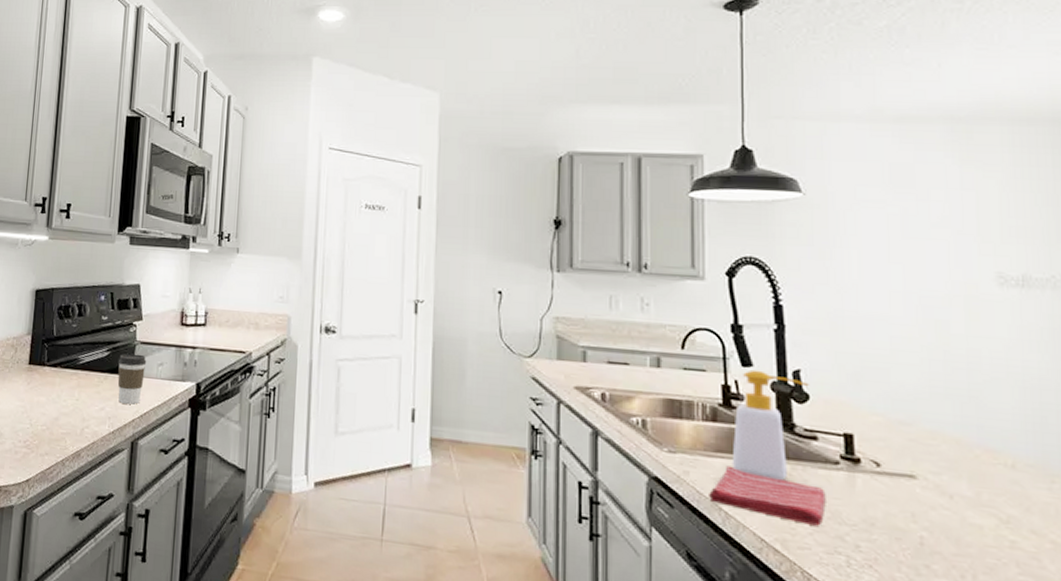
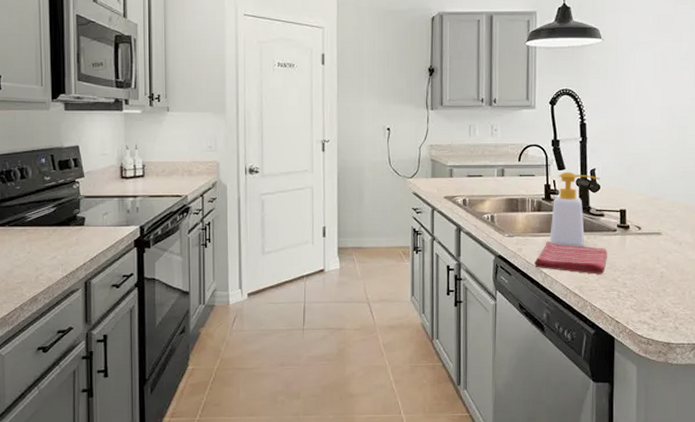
coffee cup: present [117,353,147,405] -> none [64,207,92,251]

